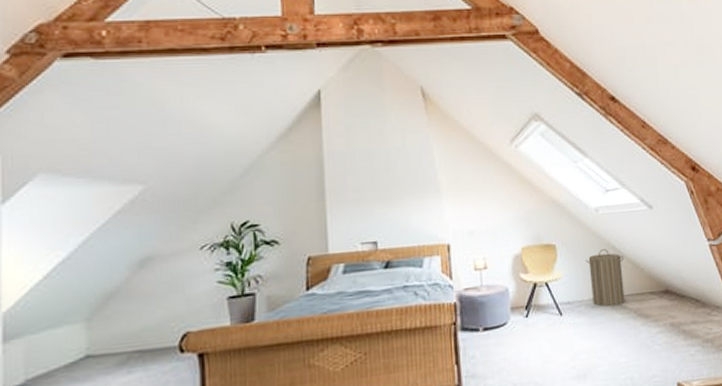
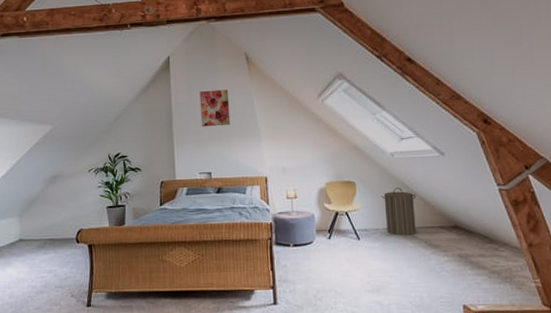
wall art: none [361,133,402,183] -> present [199,89,231,127]

